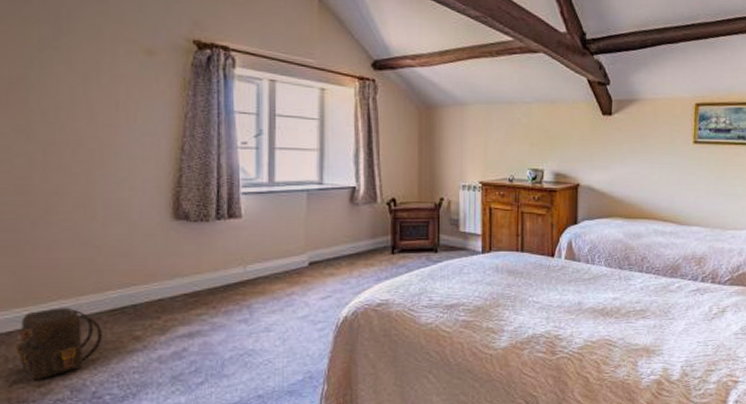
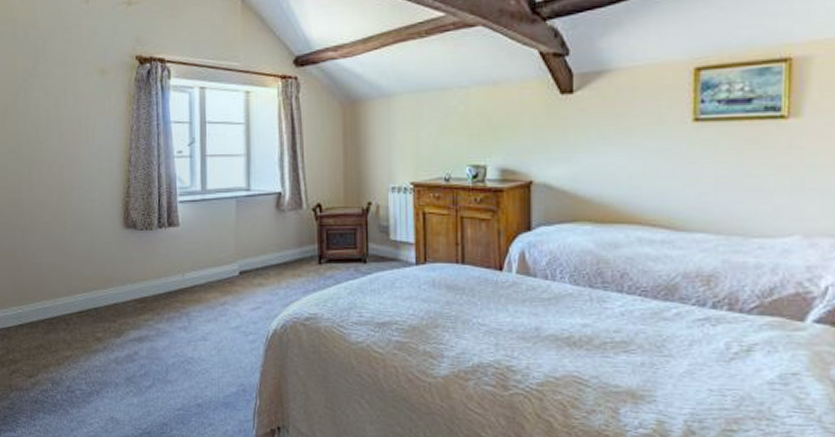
backpack: present [16,307,103,380] -> none [14,307,74,371]

